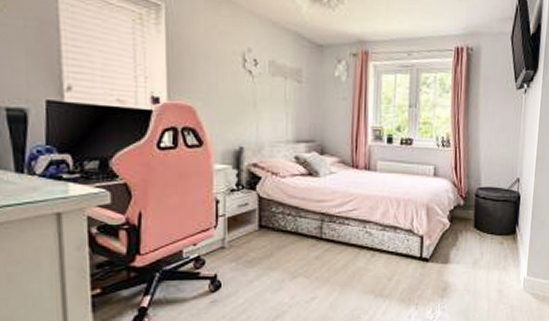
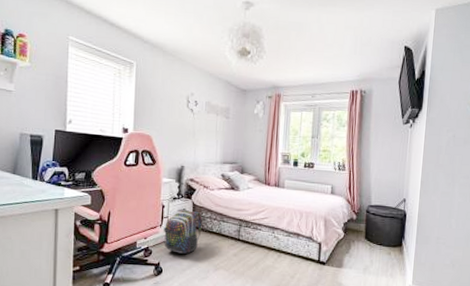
backpack: none [219,203,272,262] -> present [163,209,202,255]

